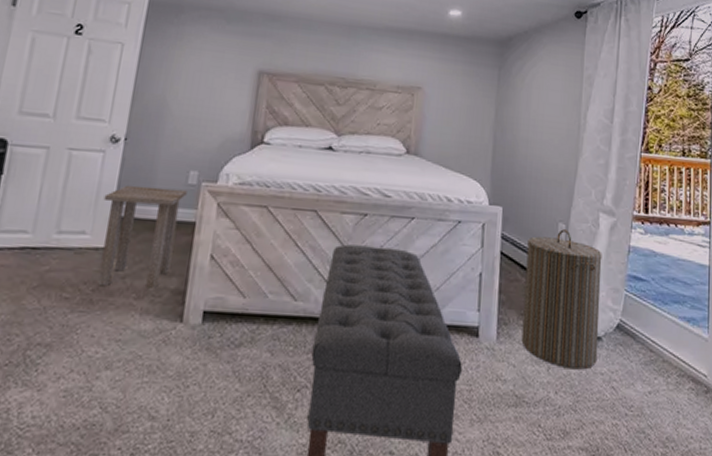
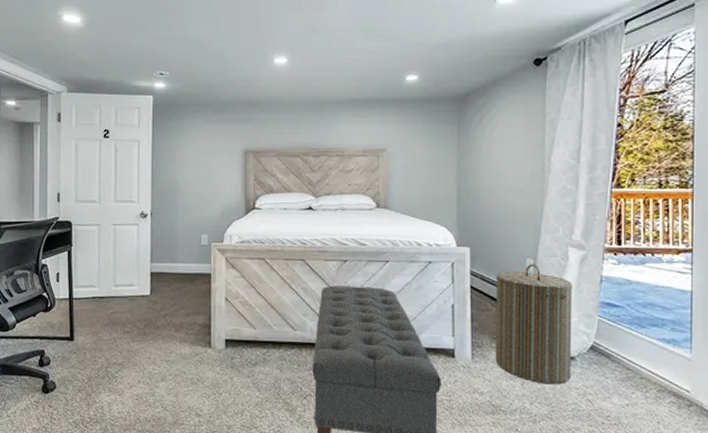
side table: present [97,185,187,289] -> none [142,248,201,324]

